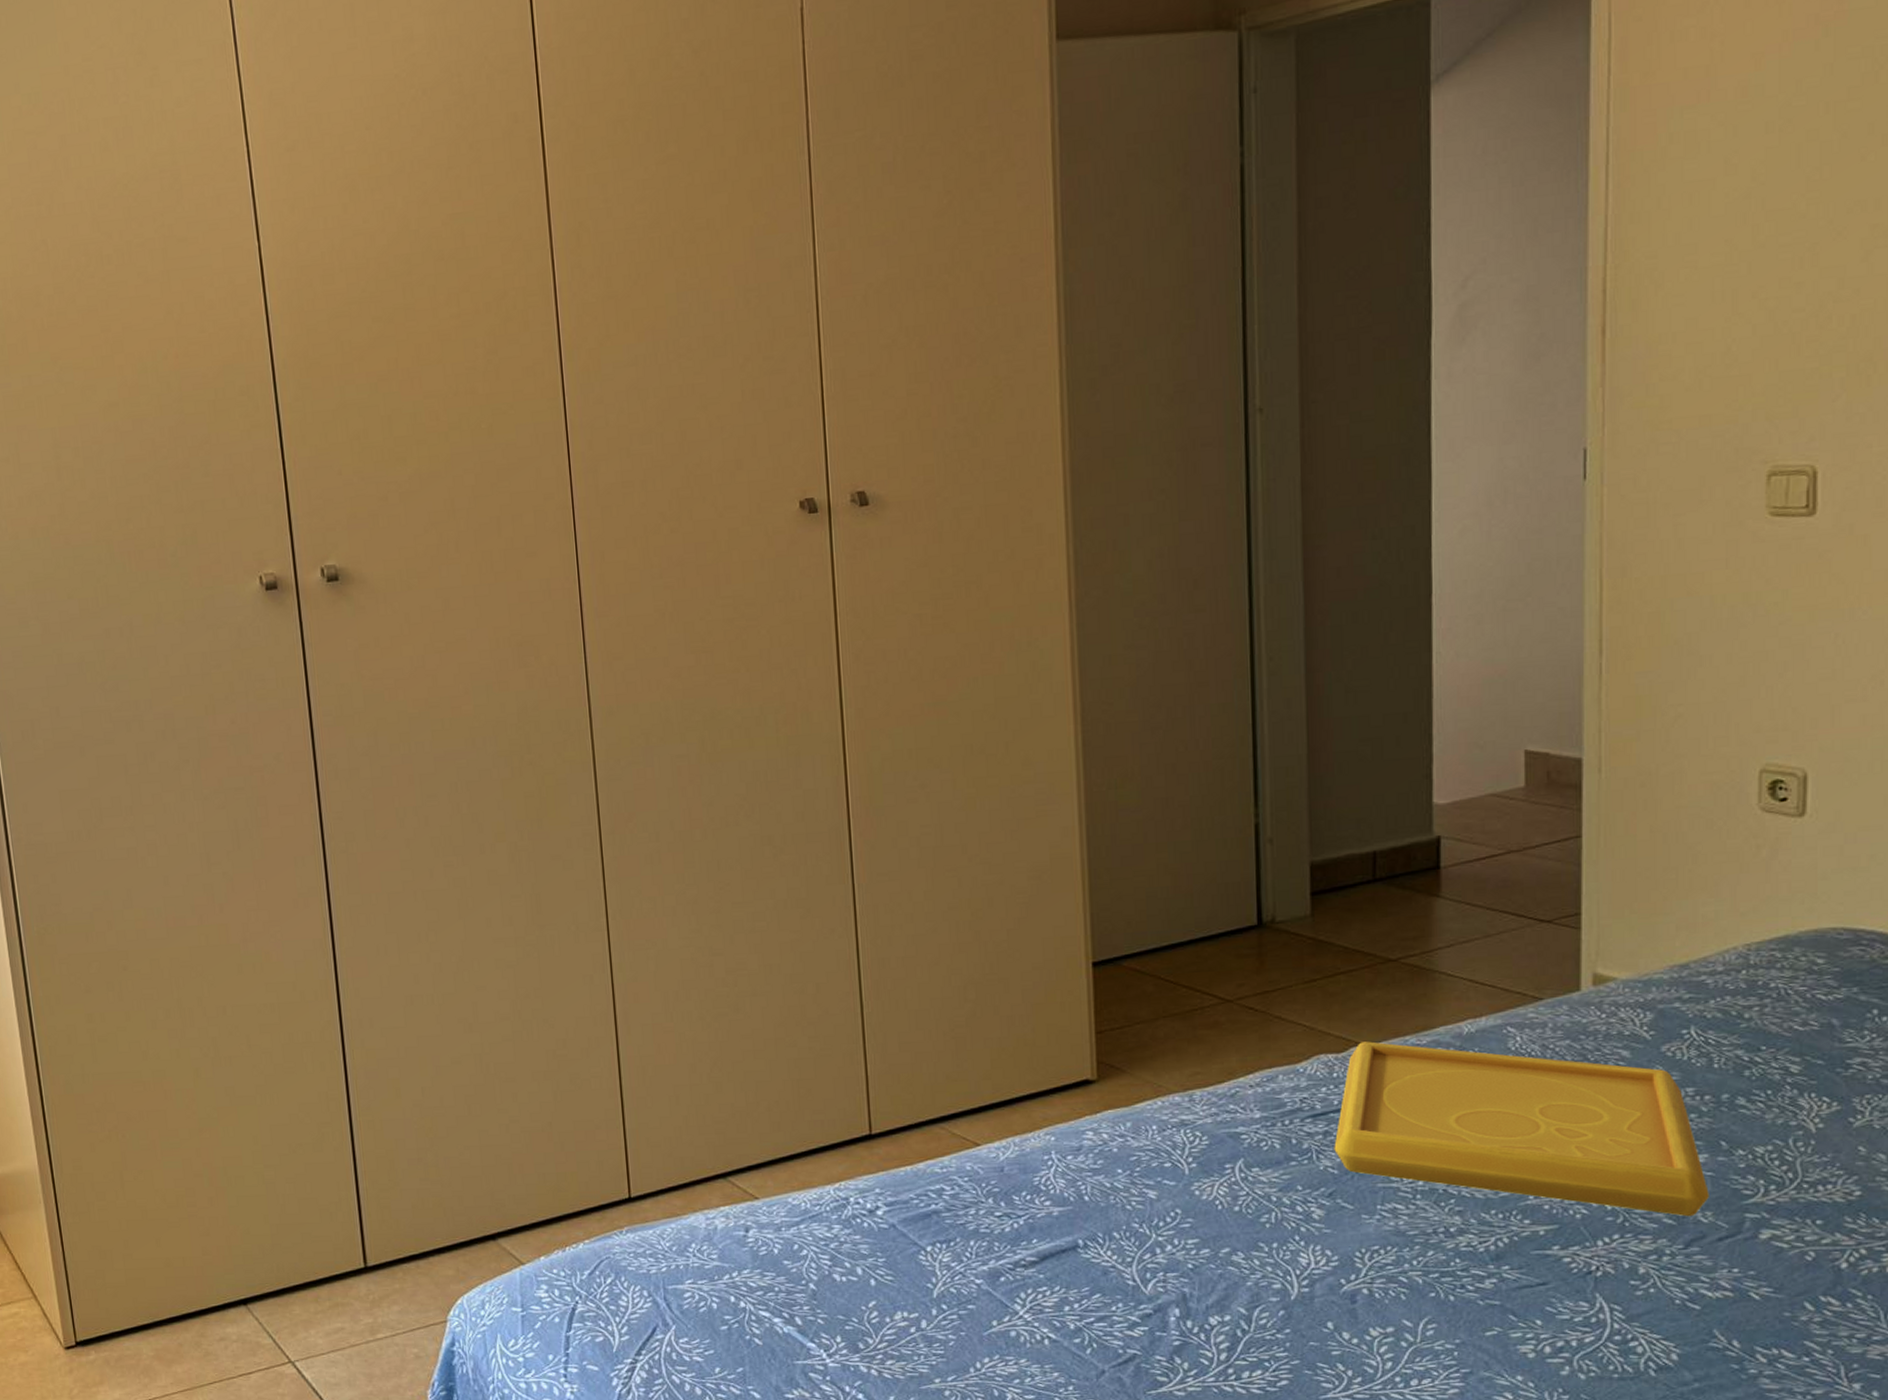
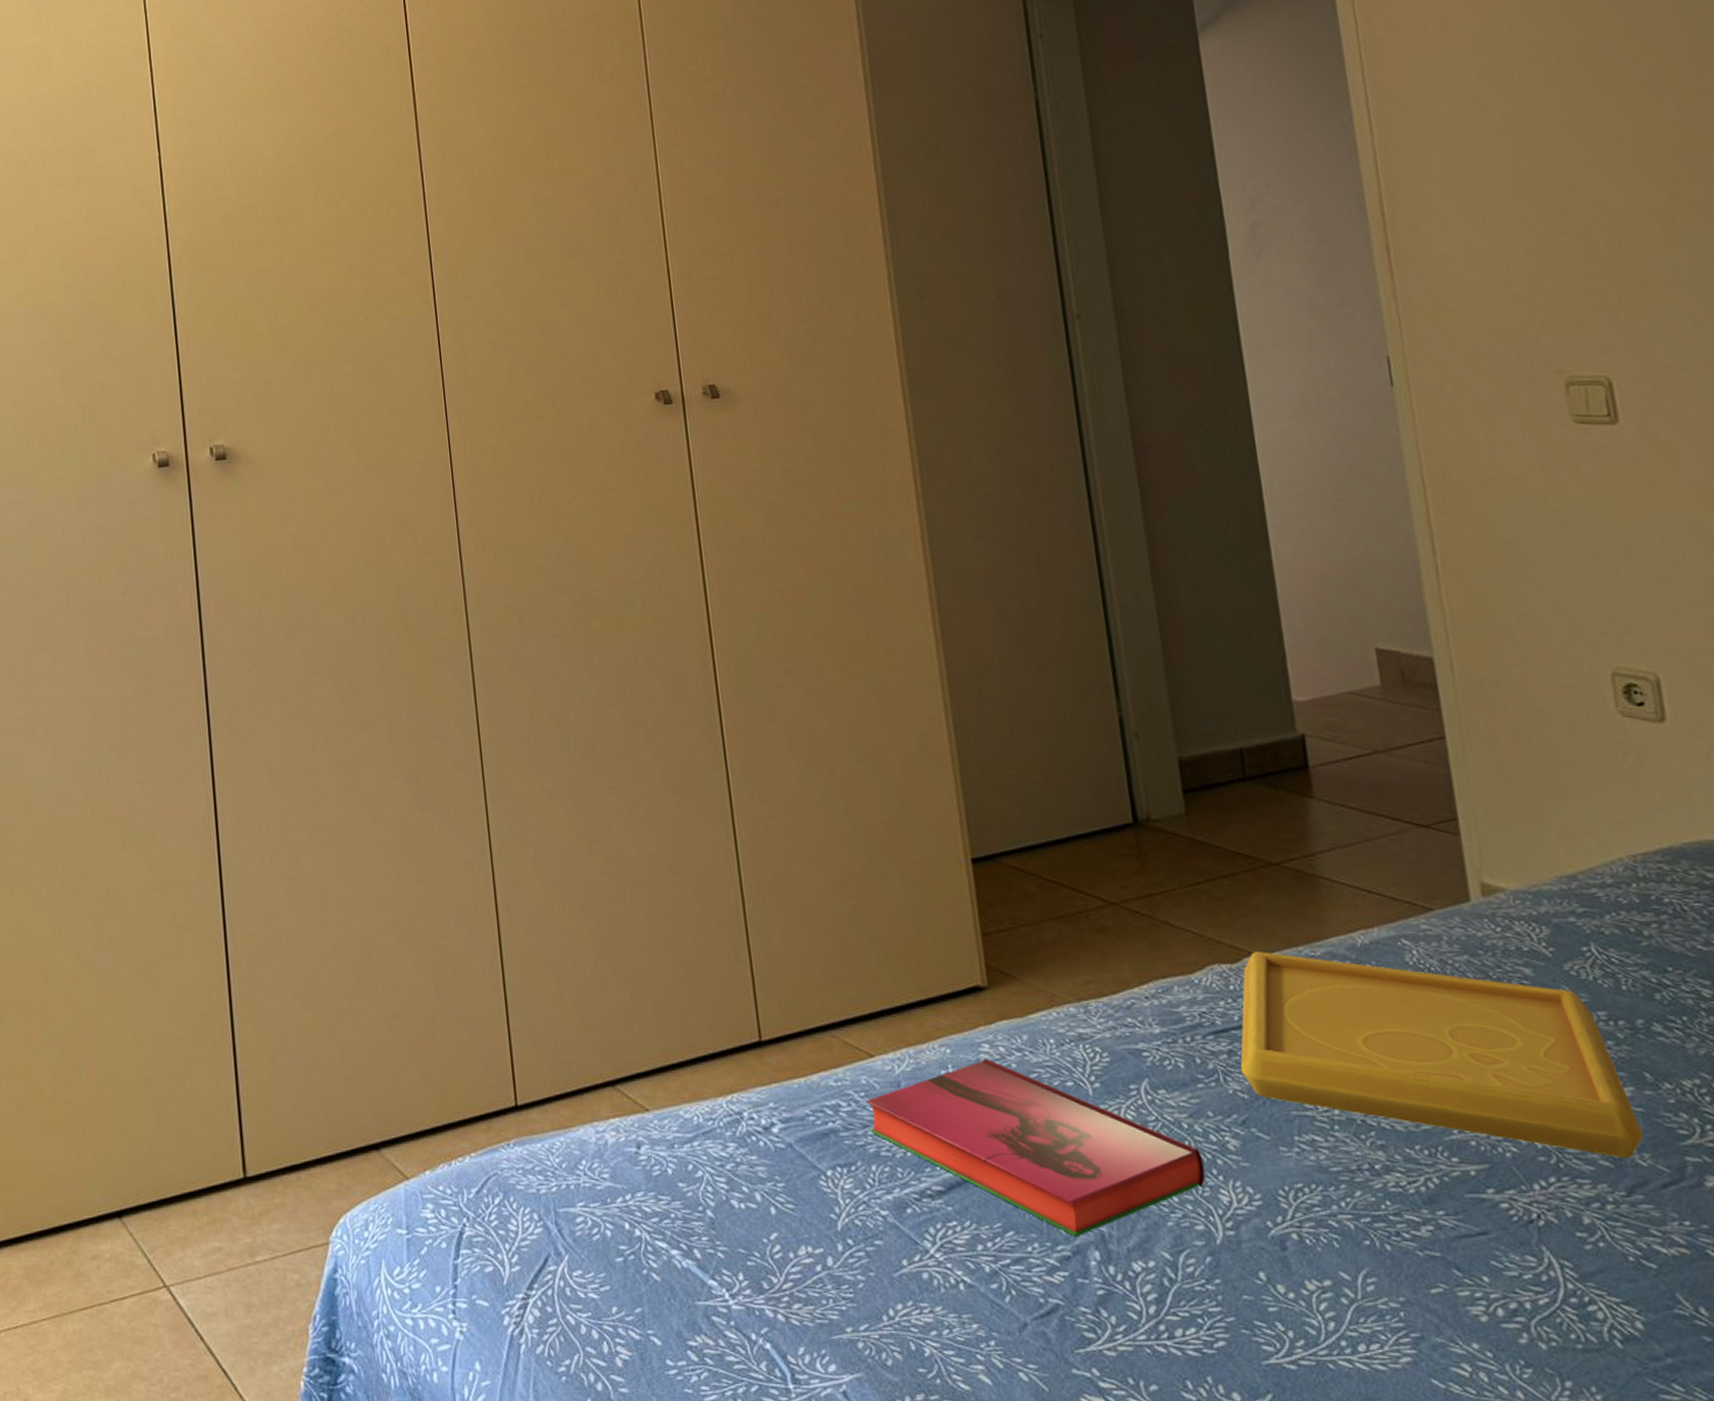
hardback book: none [969,1145,1288,1297] -> present [866,1059,1206,1237]

